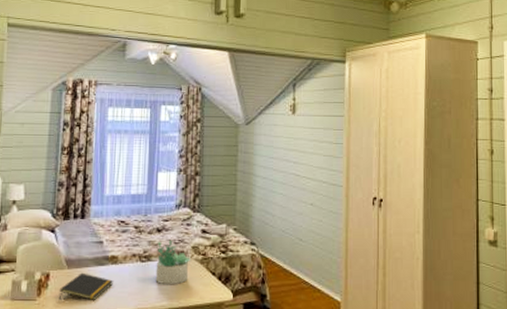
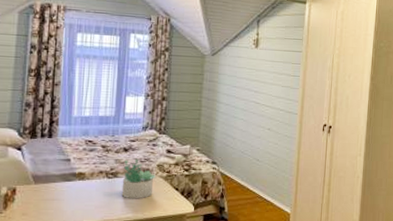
notepad: present [59,272,113,300] -> none [26,187,80,213]

